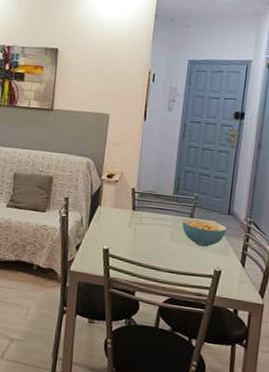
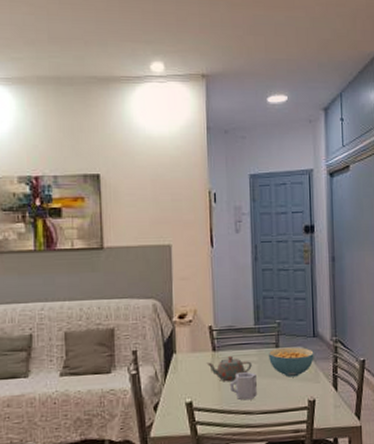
teapot: none [125,216,166,240] -> present [206,355,252,382]
cup: none [144,233,169,259] -> present [230,372,257,400]

